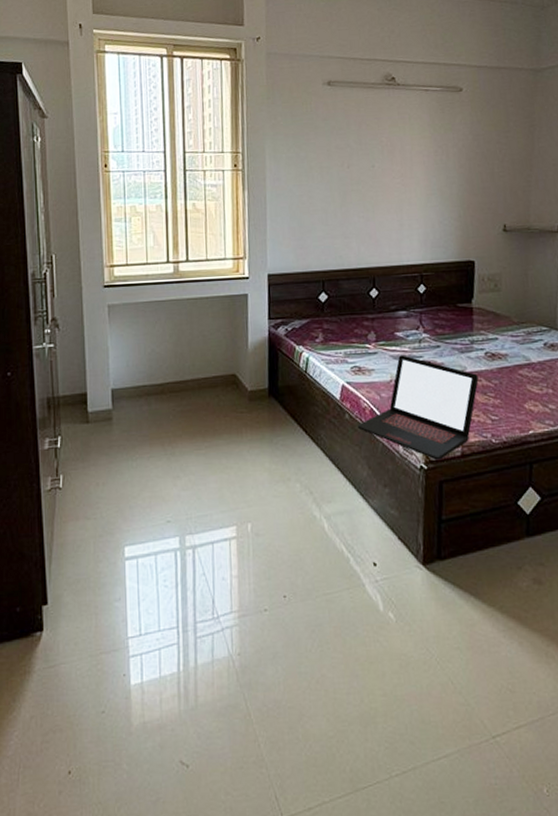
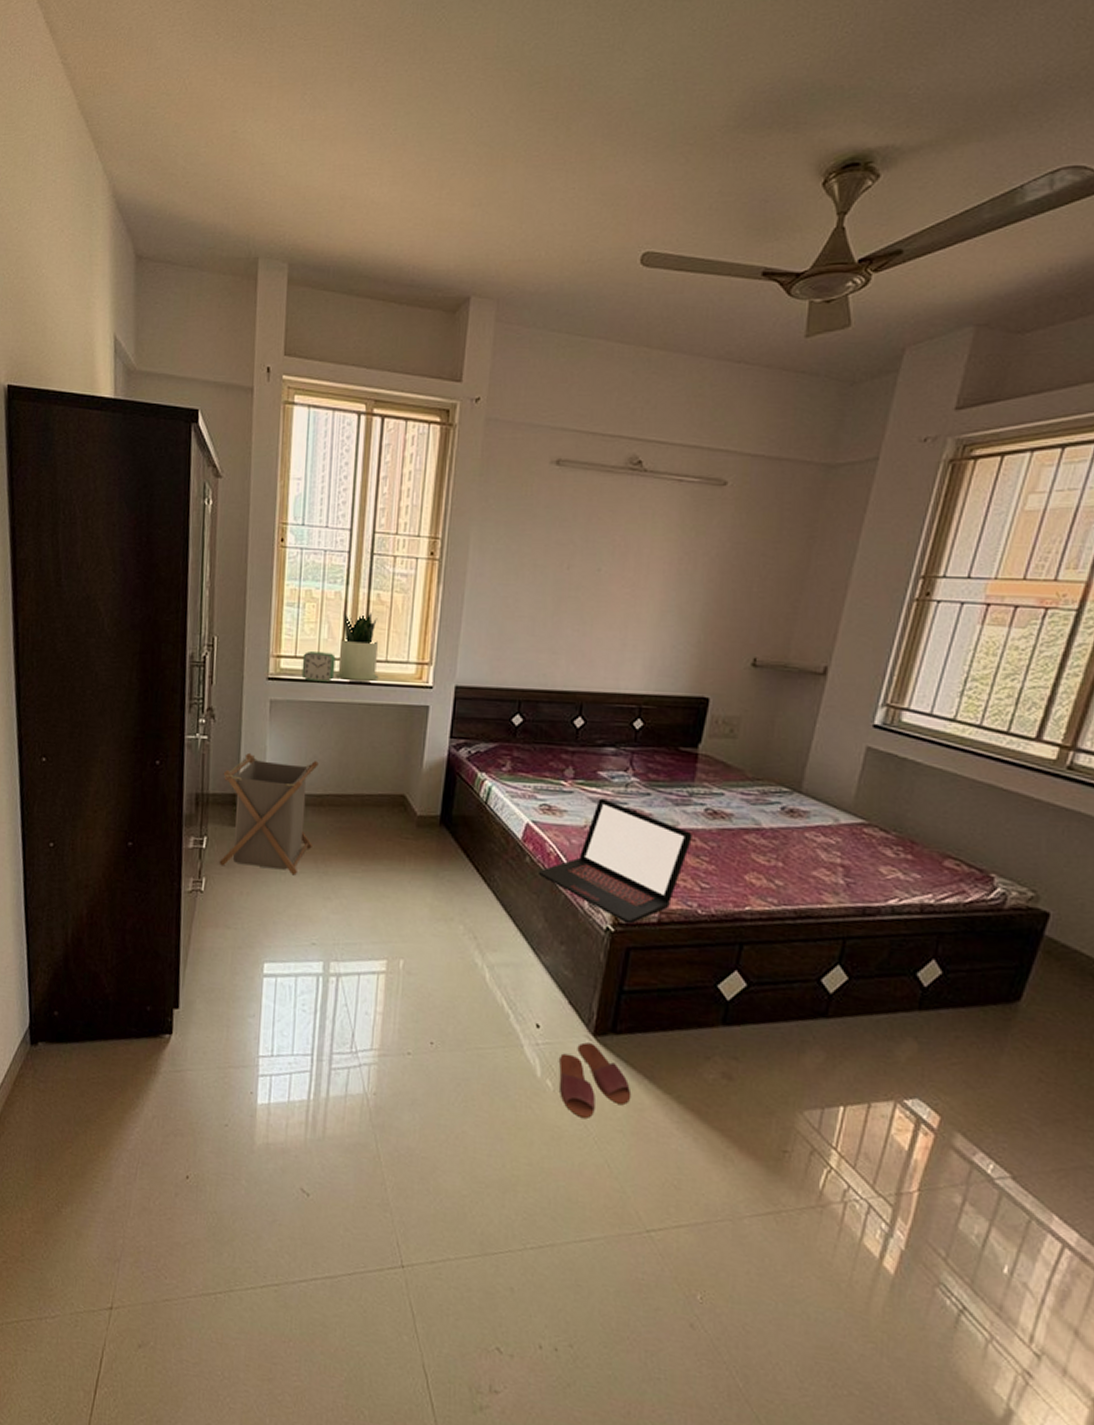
laundry basket: none [71,354,158,462] -> present [219,752,319,876]
alarm clock: none [133,258,163,285] -> present [301,652,336,683]
planter: none [162,220,203,282] -> present [333,610,380,683]
slippers: none [397,572,462,642] -> present [559,1042,632,1118]

